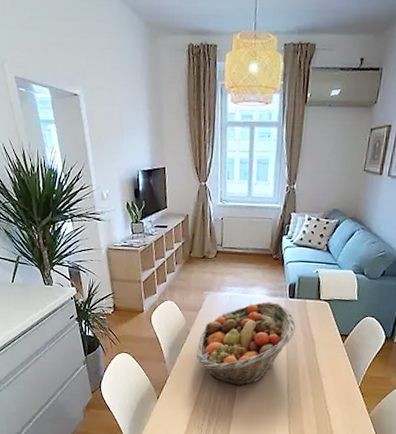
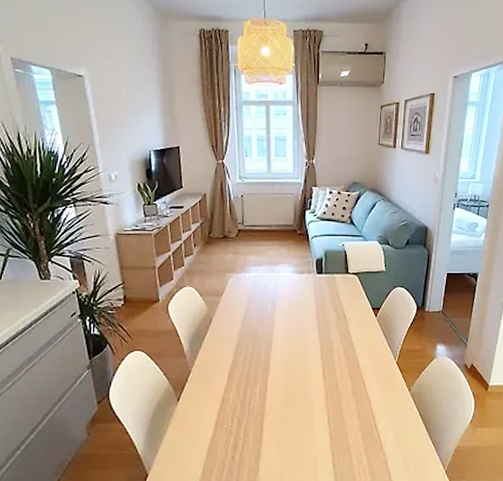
fruit basket: present [197,302,297,387] -> none [221,280,327,377]

